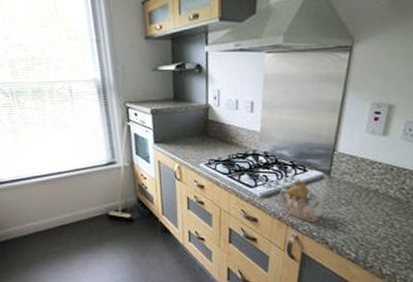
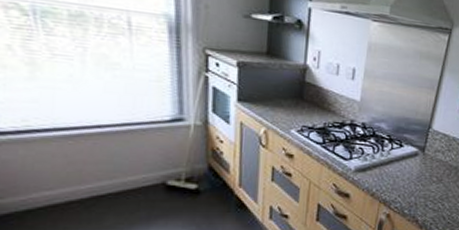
teapot: present [280,179,327,223] -> none [375,153,420,200]

